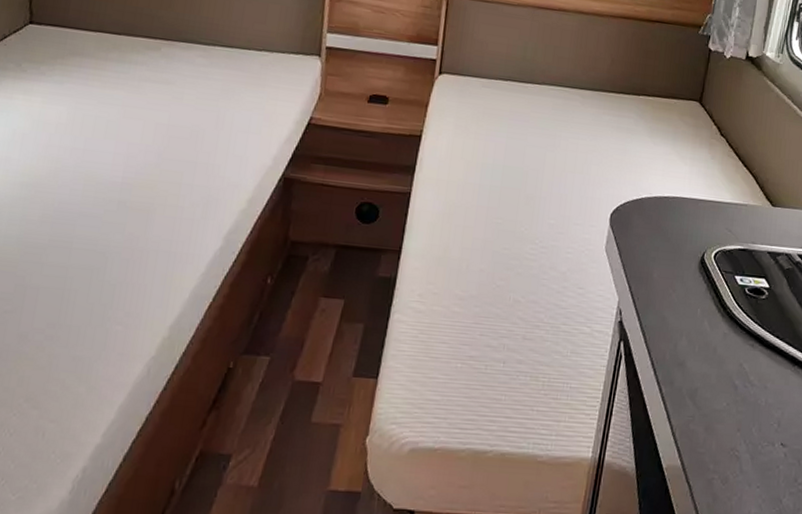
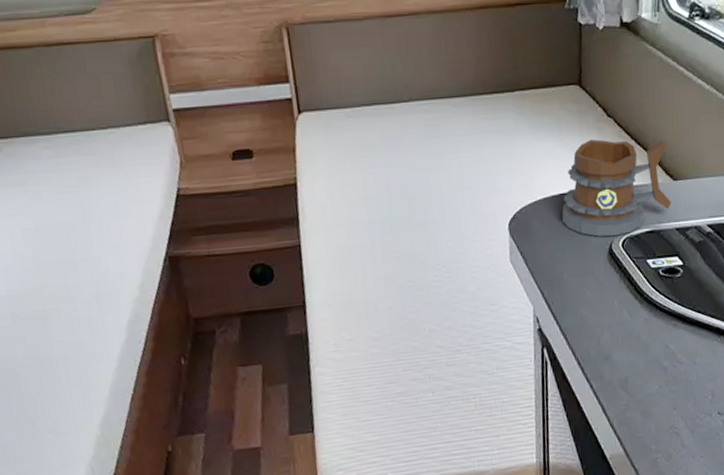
mug: none [662,153,772,247] -> present [562,139,671,237]

